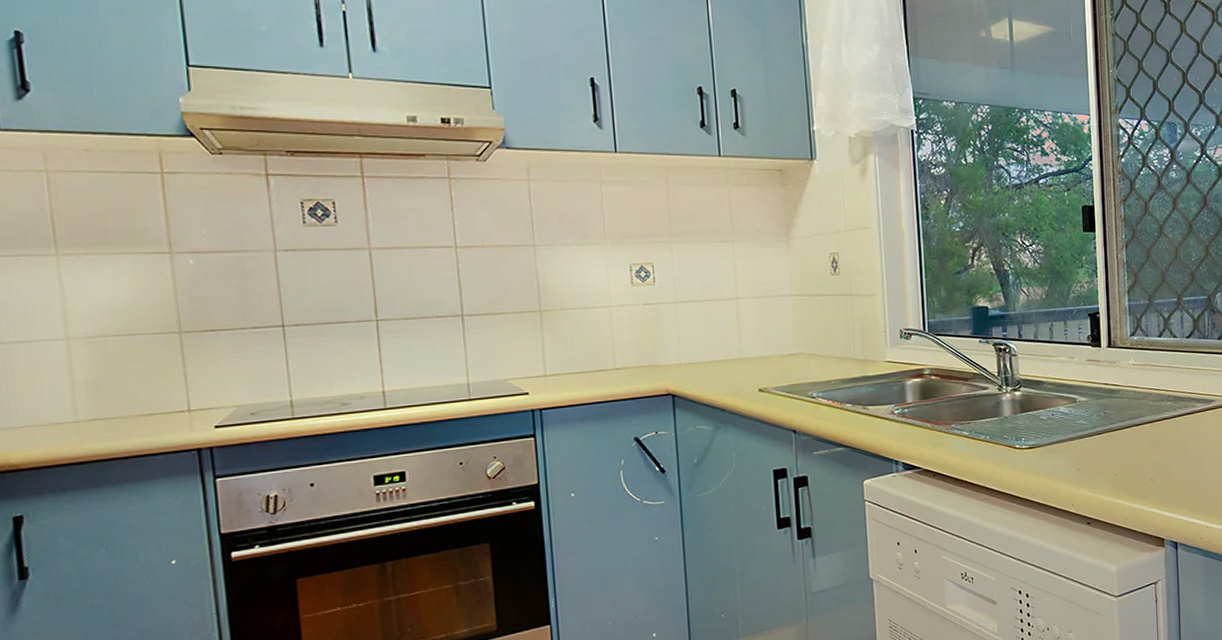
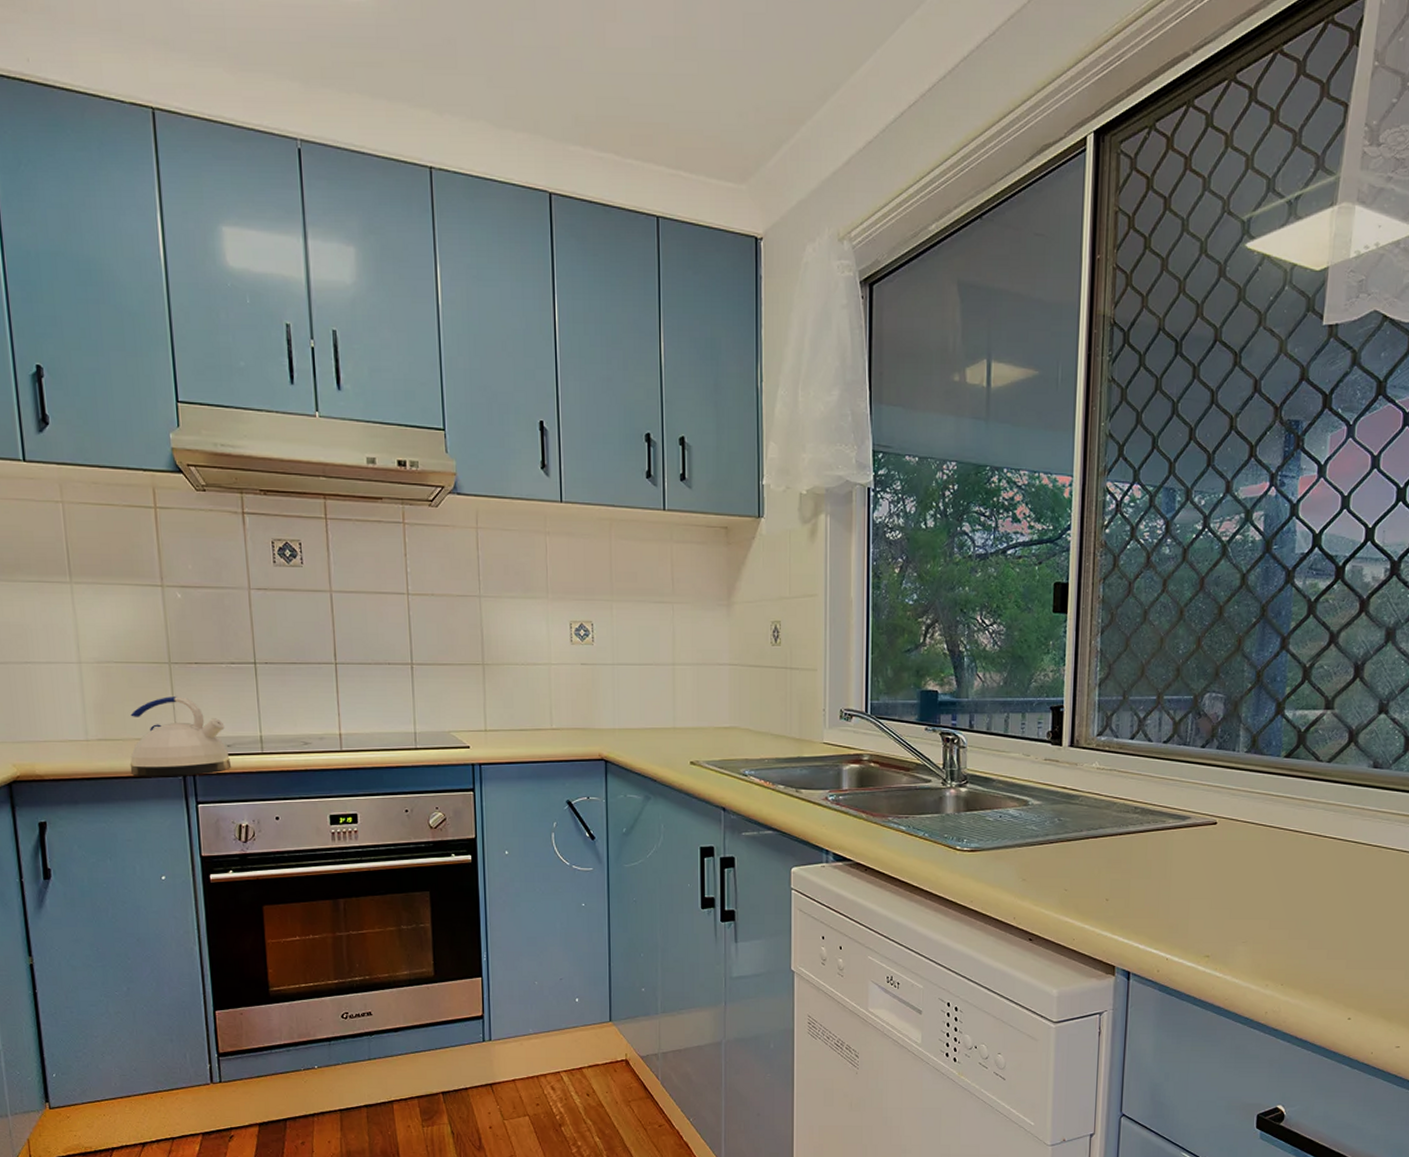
kettle: none [131,366,257,456] -> present [130,695,232,777]

